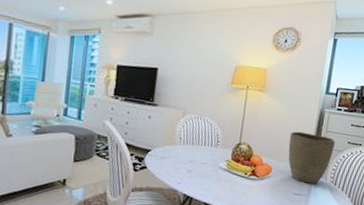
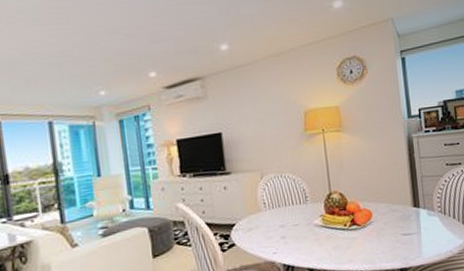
vase: present [288,131,335,184] -> none [382,163,433,220]

